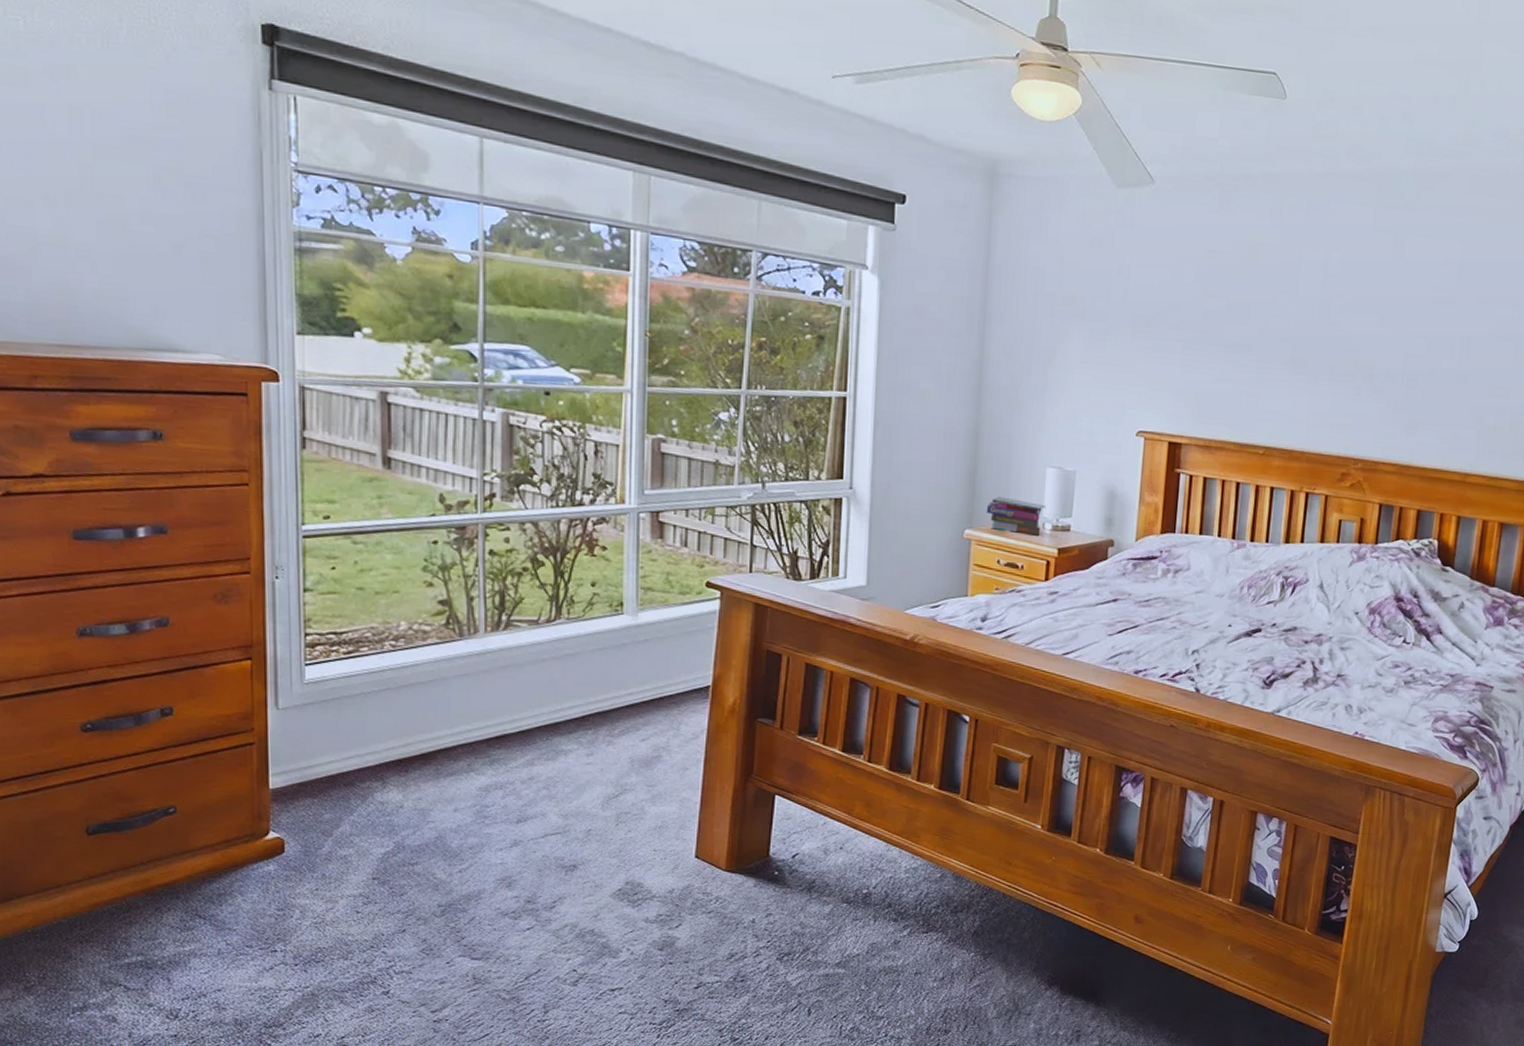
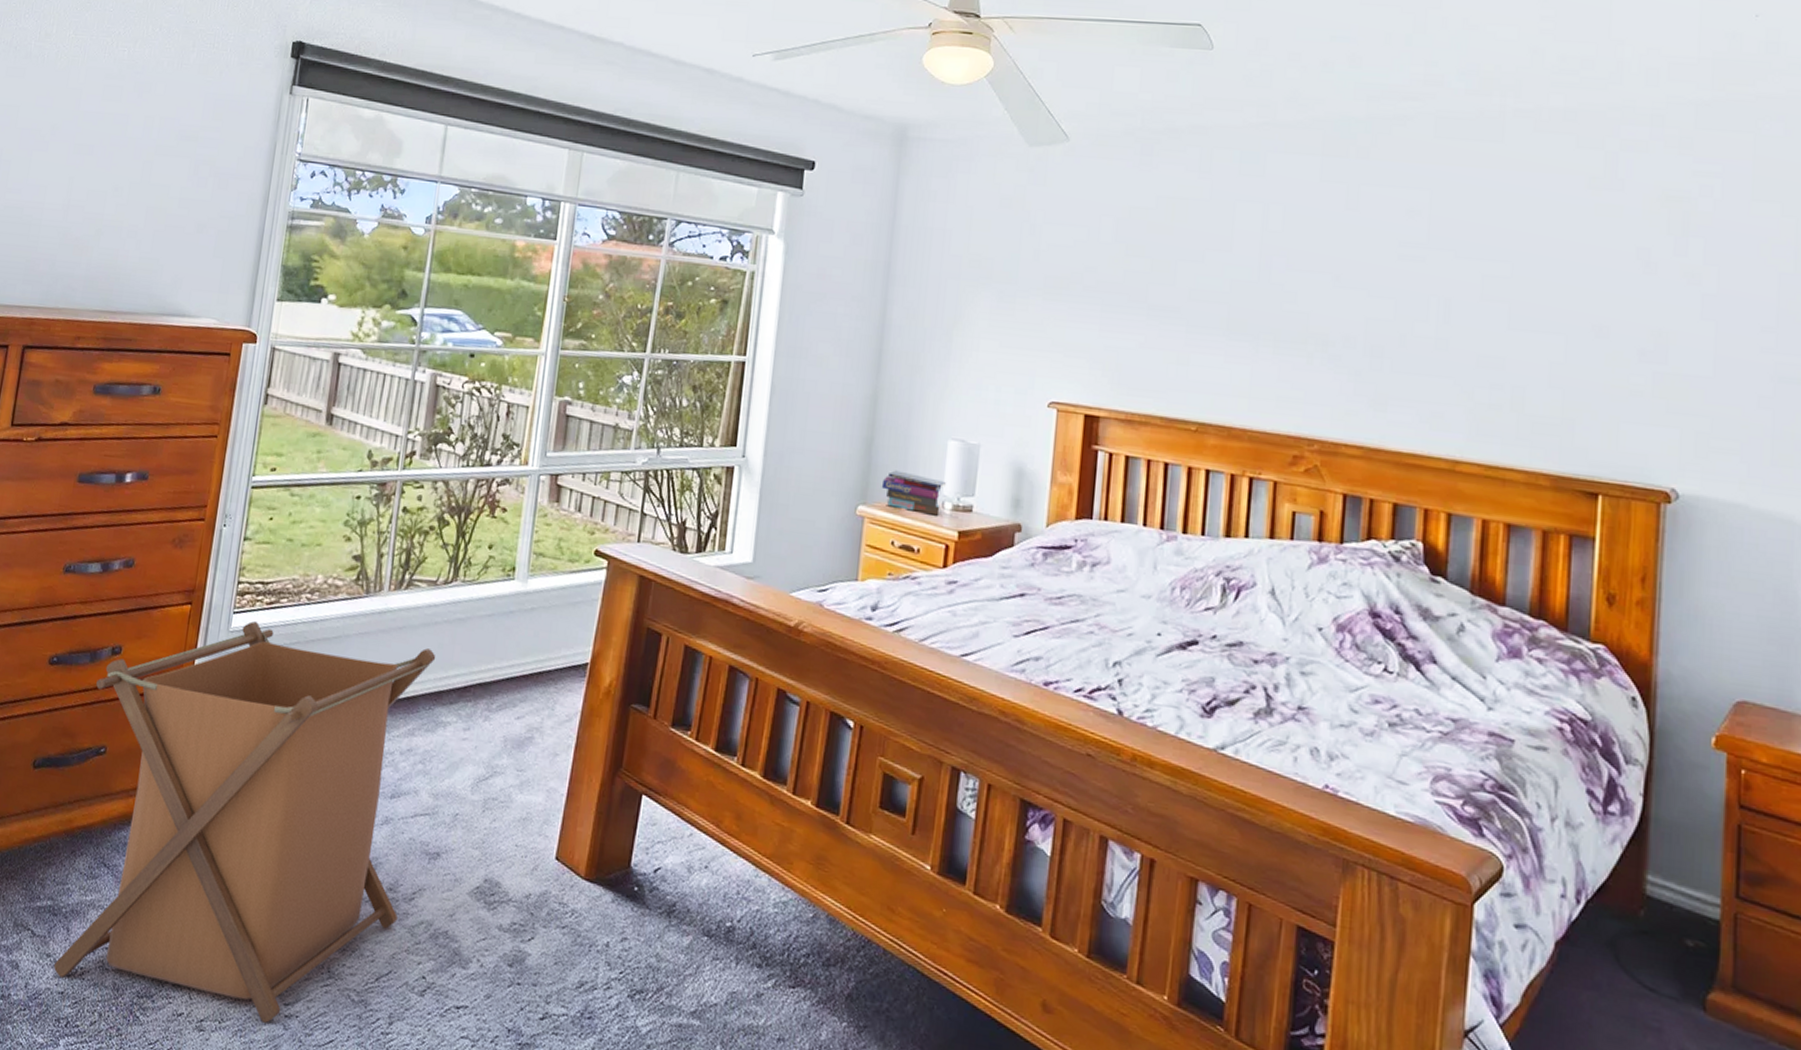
laundry basket: none [148,671,548,1030] -> present [54,620,436,1023]

